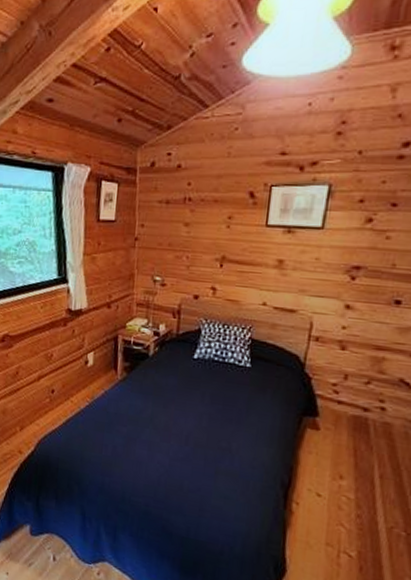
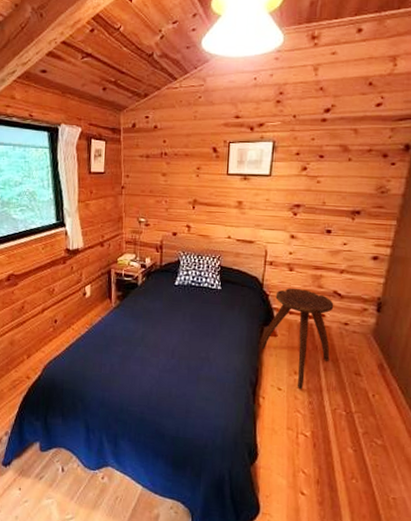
stool: none [295,371,399,499] -> present [259,288,334,390]

